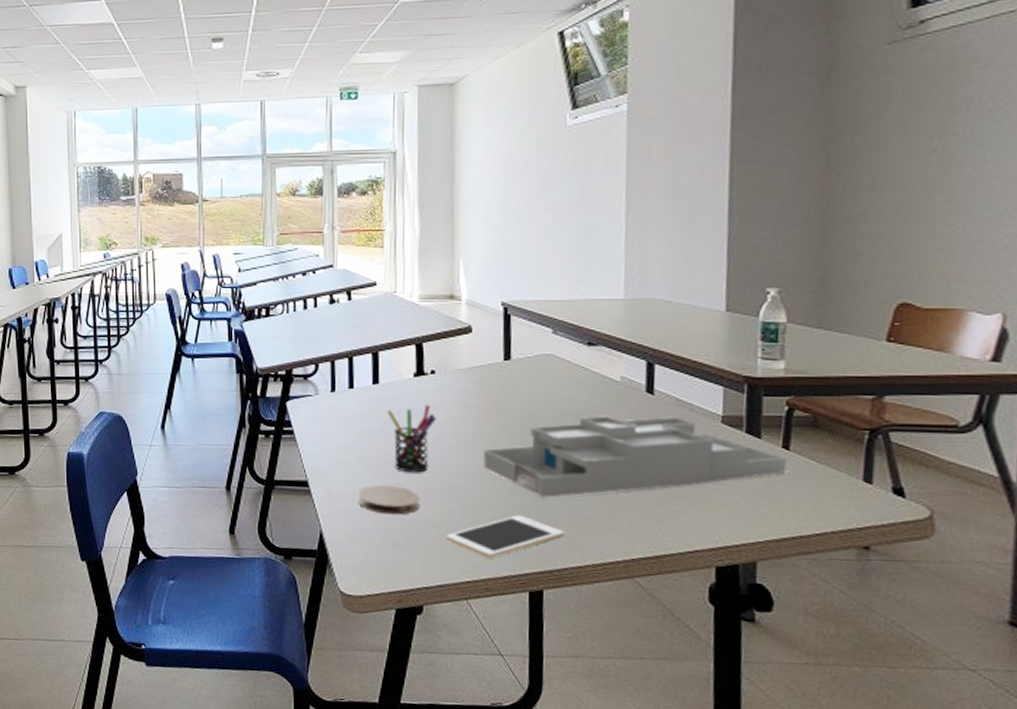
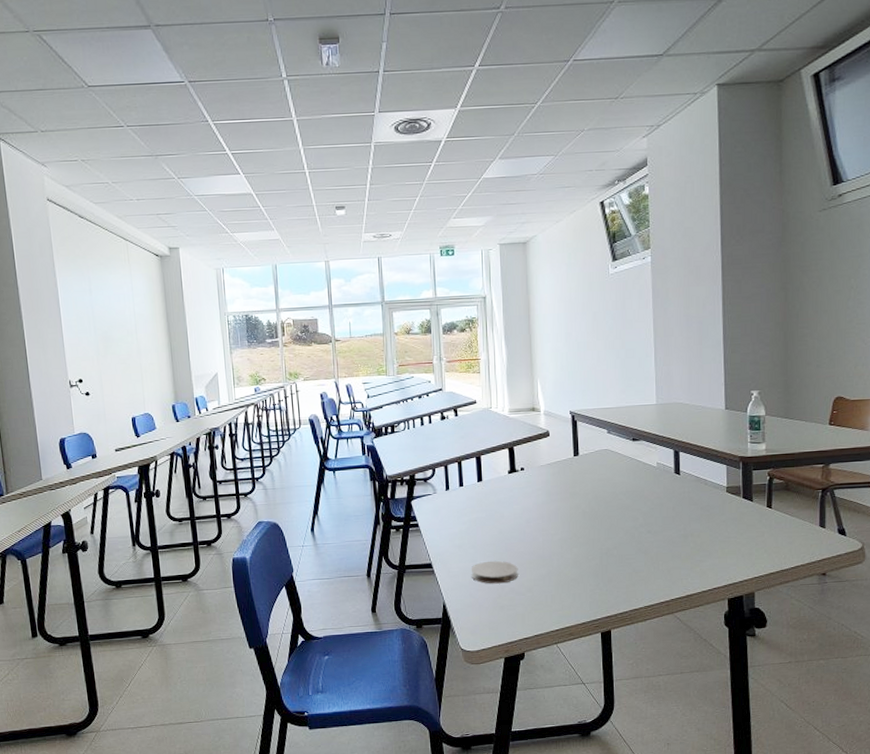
pen holder: present [387,404,437,473] -> none [490,494,527,550]
cell phone: present [446,515,564,558] -> none [538,574,624,610]
desk organizer: present [483,416,787,498] -> none [563,490,771,559]

